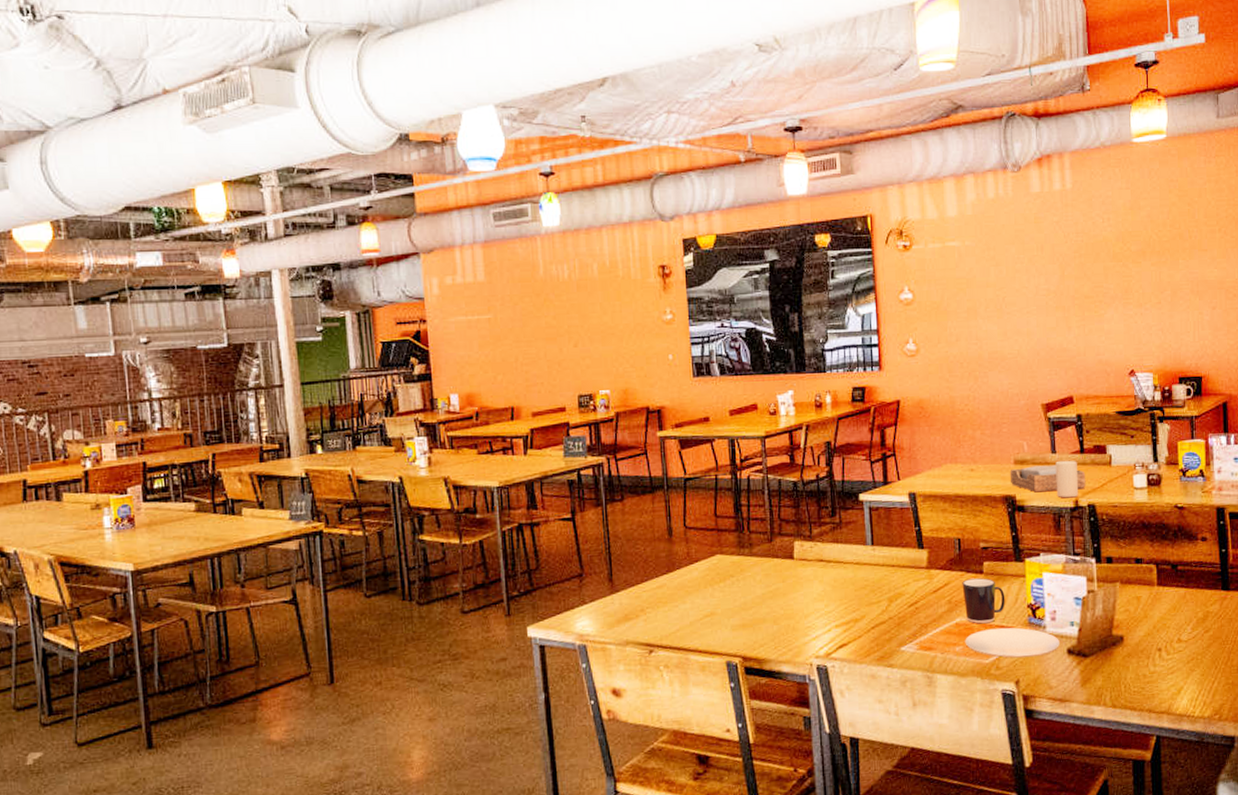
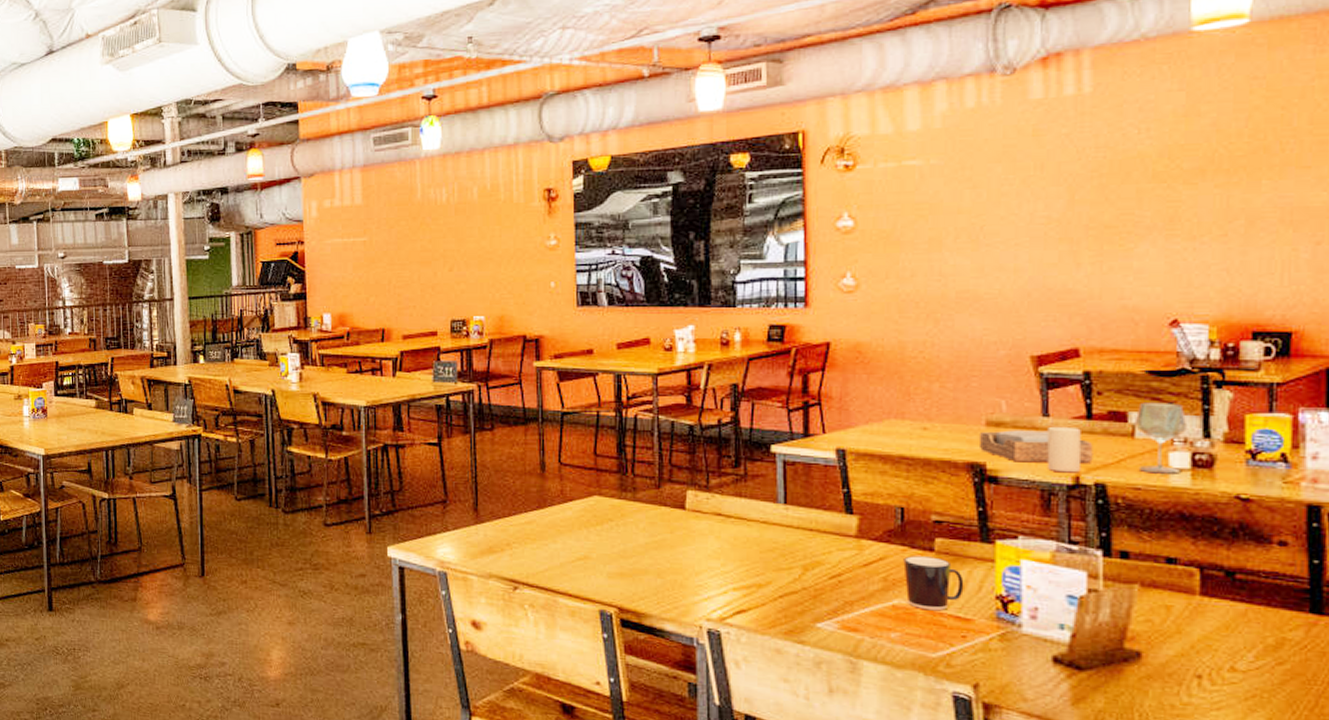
plate: present [965,627,1060,659] -> none [904,617,1041,660]
wine glass: none [1110,436,1144,493] -> present [1134,402,1188,474]

